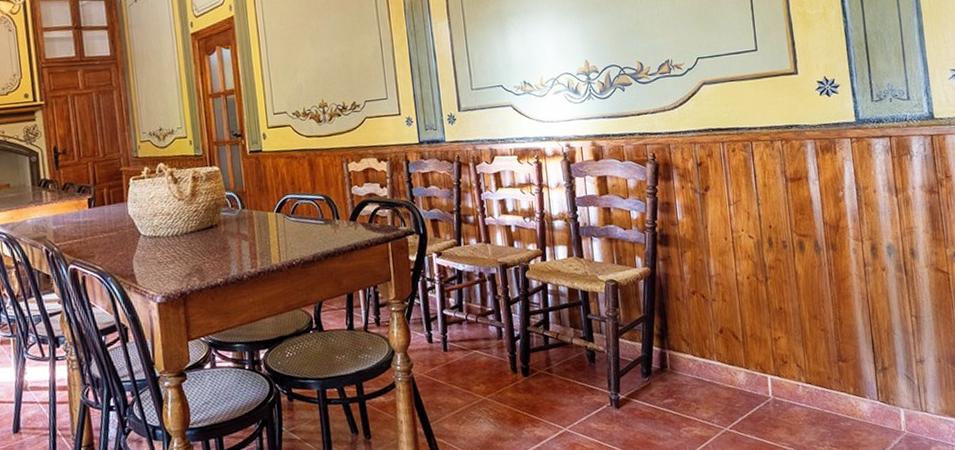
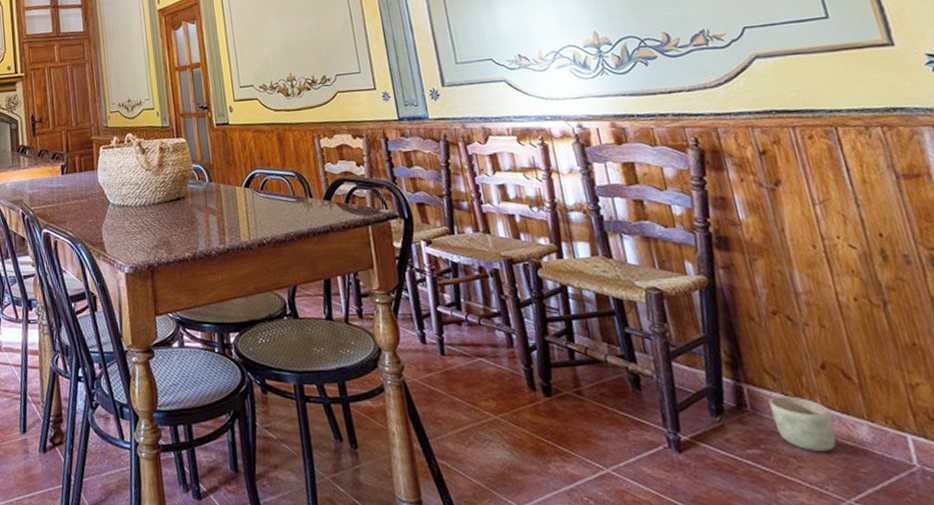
planter: none [683,356,723,396] -> present [769,396,836,451]

